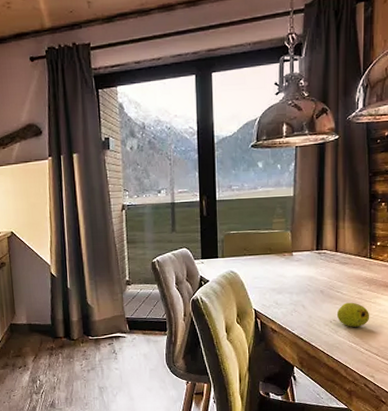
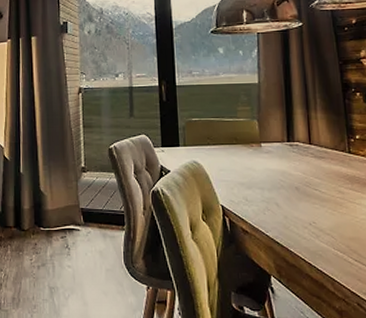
fruit: present [336,302,370,327] -> none [316,202,356,232]

